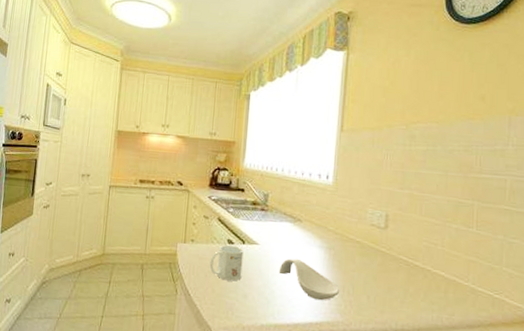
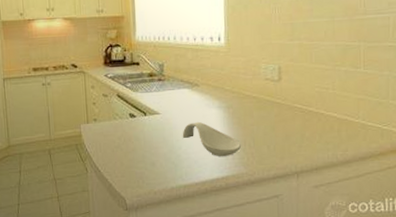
mug: present [209,244,244,282] -> none [115,118,148,153]

